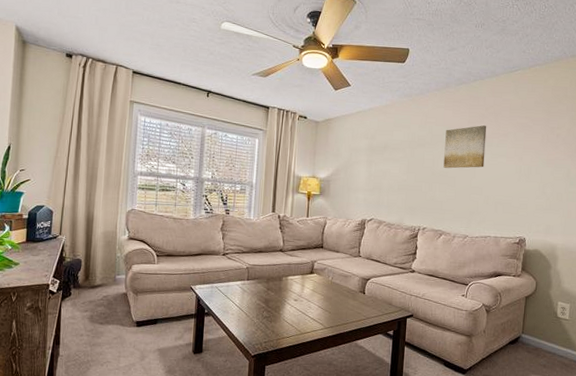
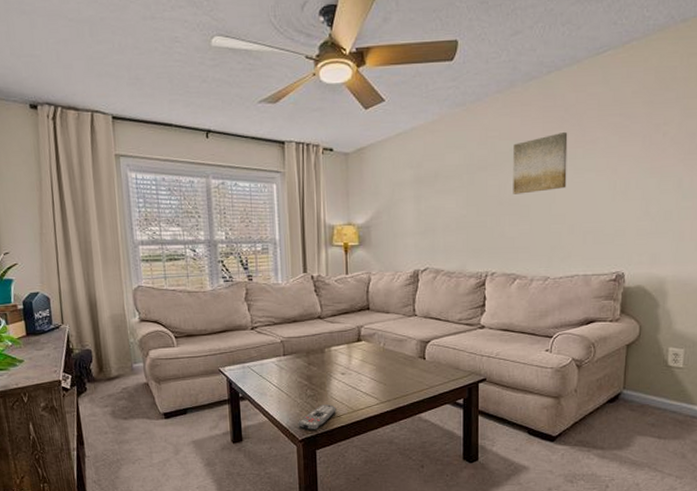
remote control: none [252,325,287,348] -> present [298,404,336,431]

